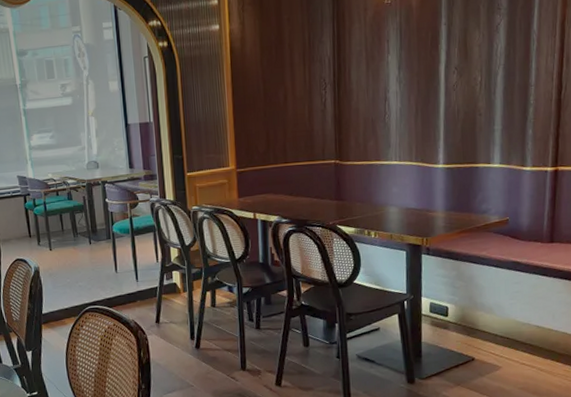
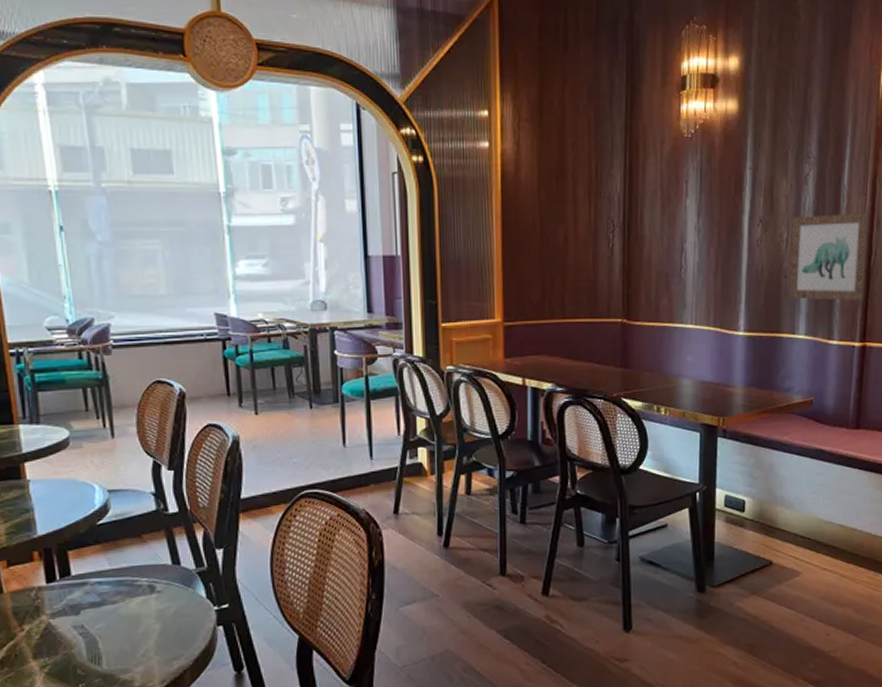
wall art: none [483,52,559,133] -> present [789,213,869,301]

